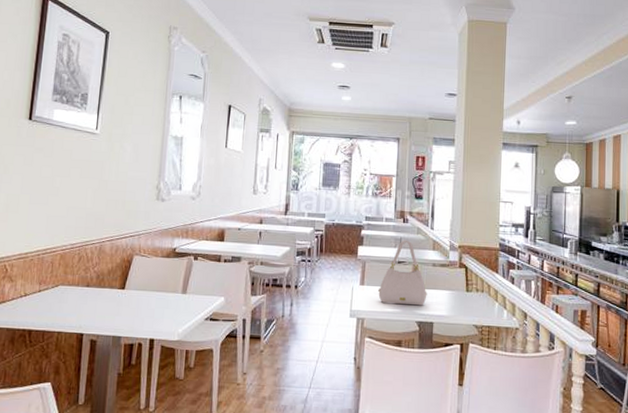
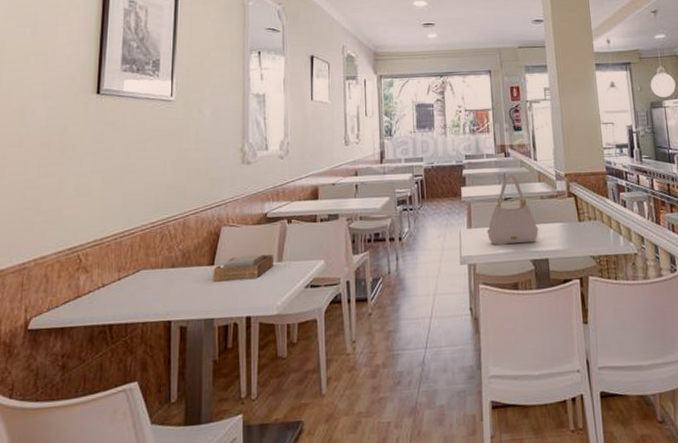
napkin holder: none [122,284,179,307] -> present [213,254,273,282]

